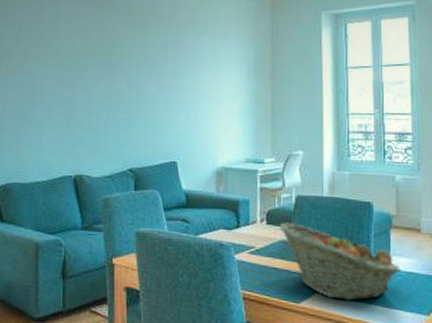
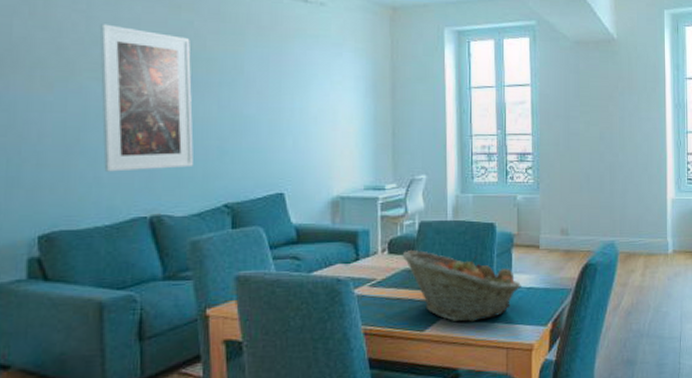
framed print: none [44,21,108,138] -> present [99,24,194,172]

